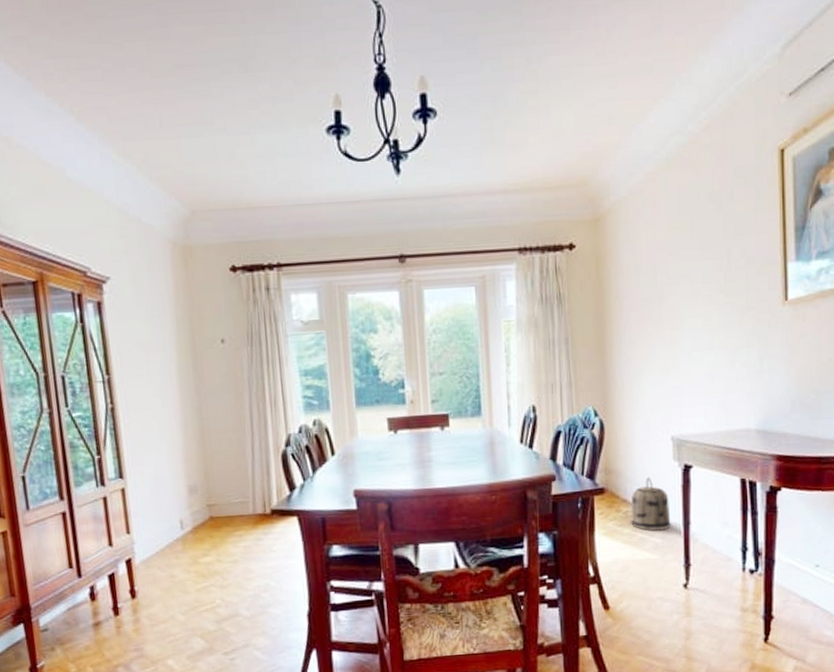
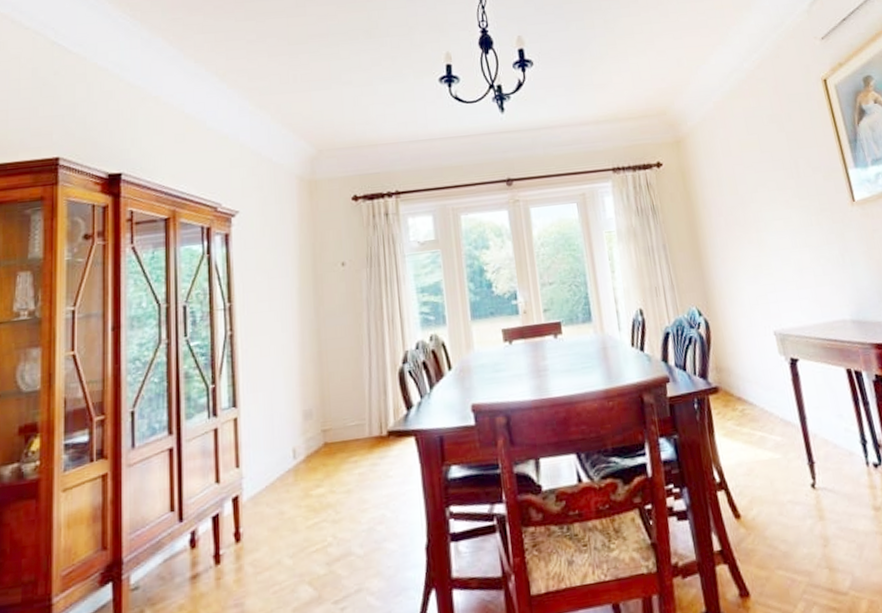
basket: present [631,477,671,531] -> none [745,373,788,429]

